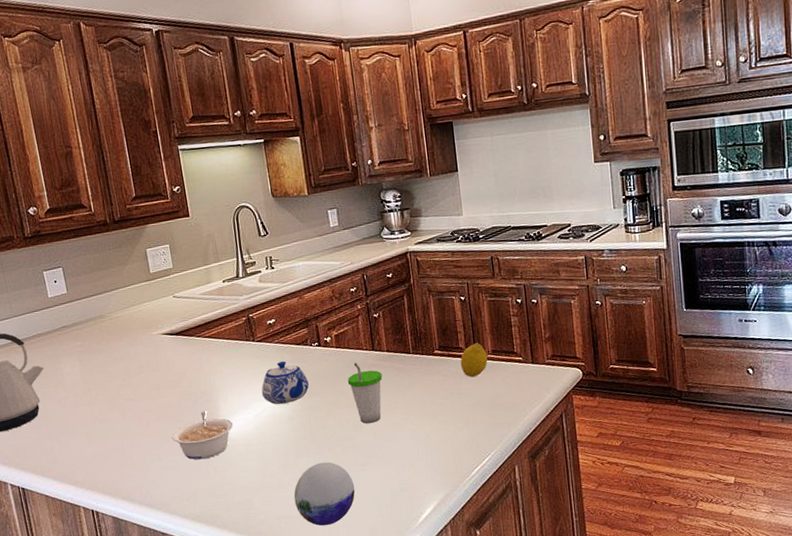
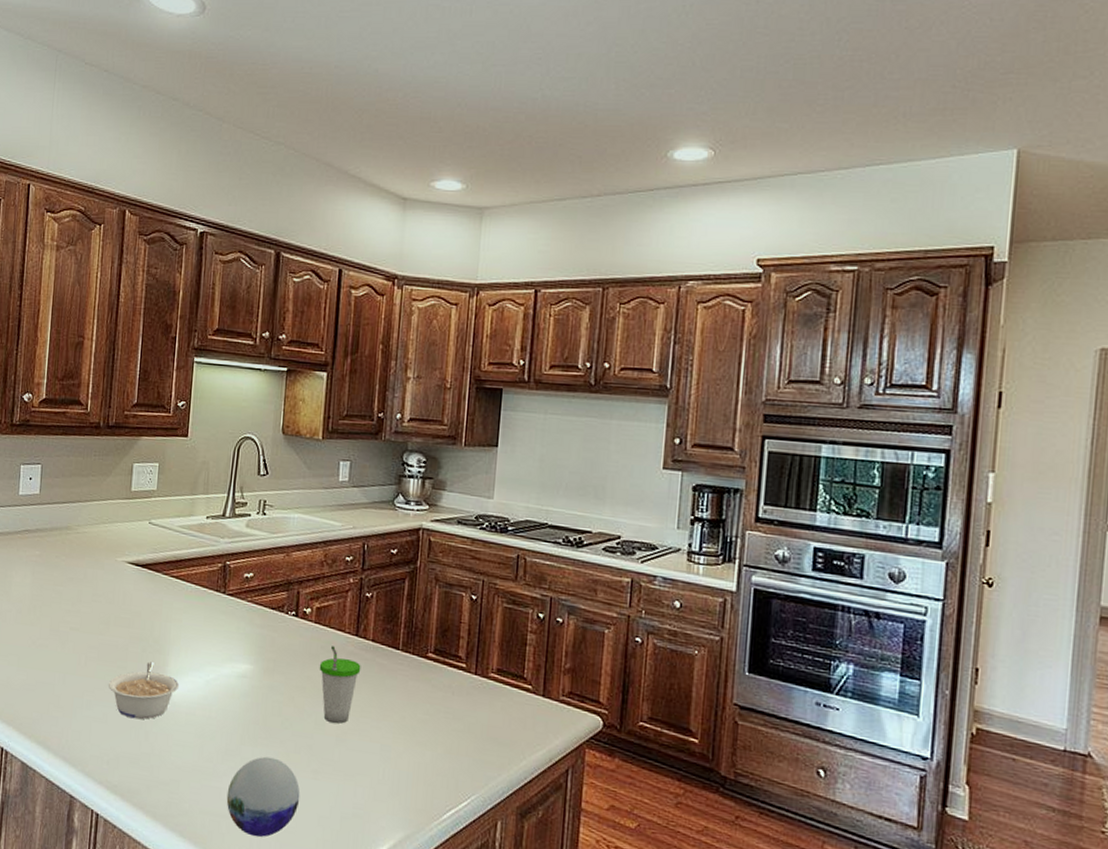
teapot: present [261,361,309,404] -> none [219,624,275,676]
fruit: present [460,343,488,378] -> none [455,655,490,697]

